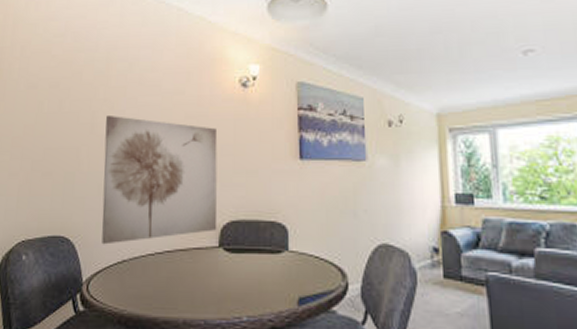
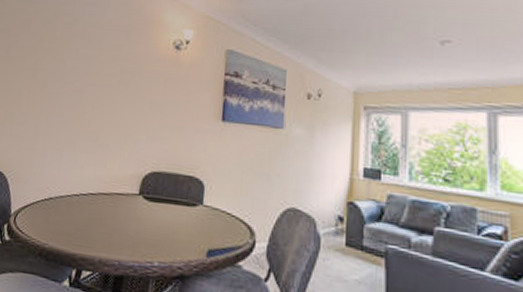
wall art: present [102,114,218,245] -> none [32,62,148,182]

